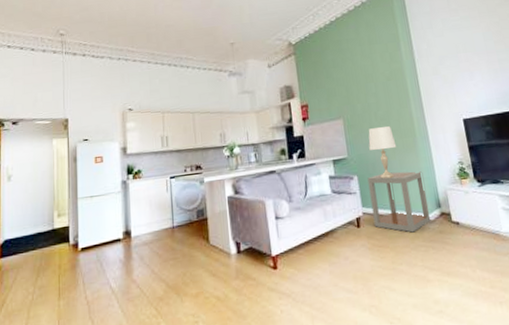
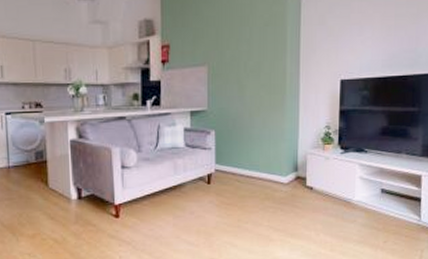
side table: present [367,171,431,233] -> none [225,130,286,194]
lamp: present [368,126,397,178] -> none [232,80,263,136]

